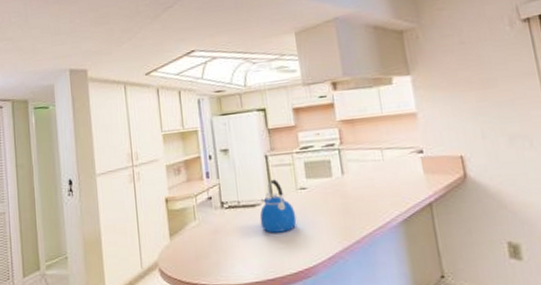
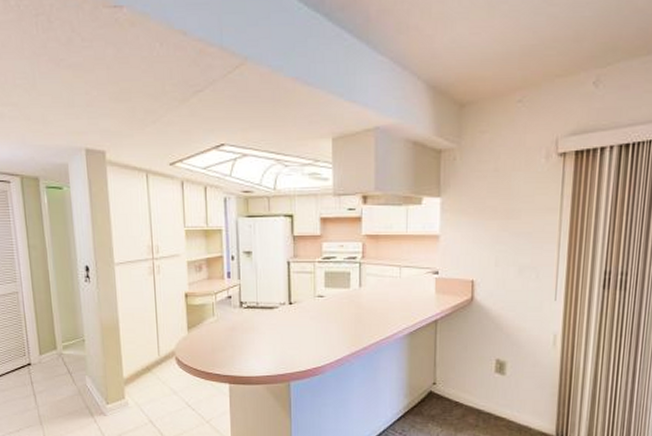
kettle: present [259,179,297,233] -> none [276,285,311,334]

